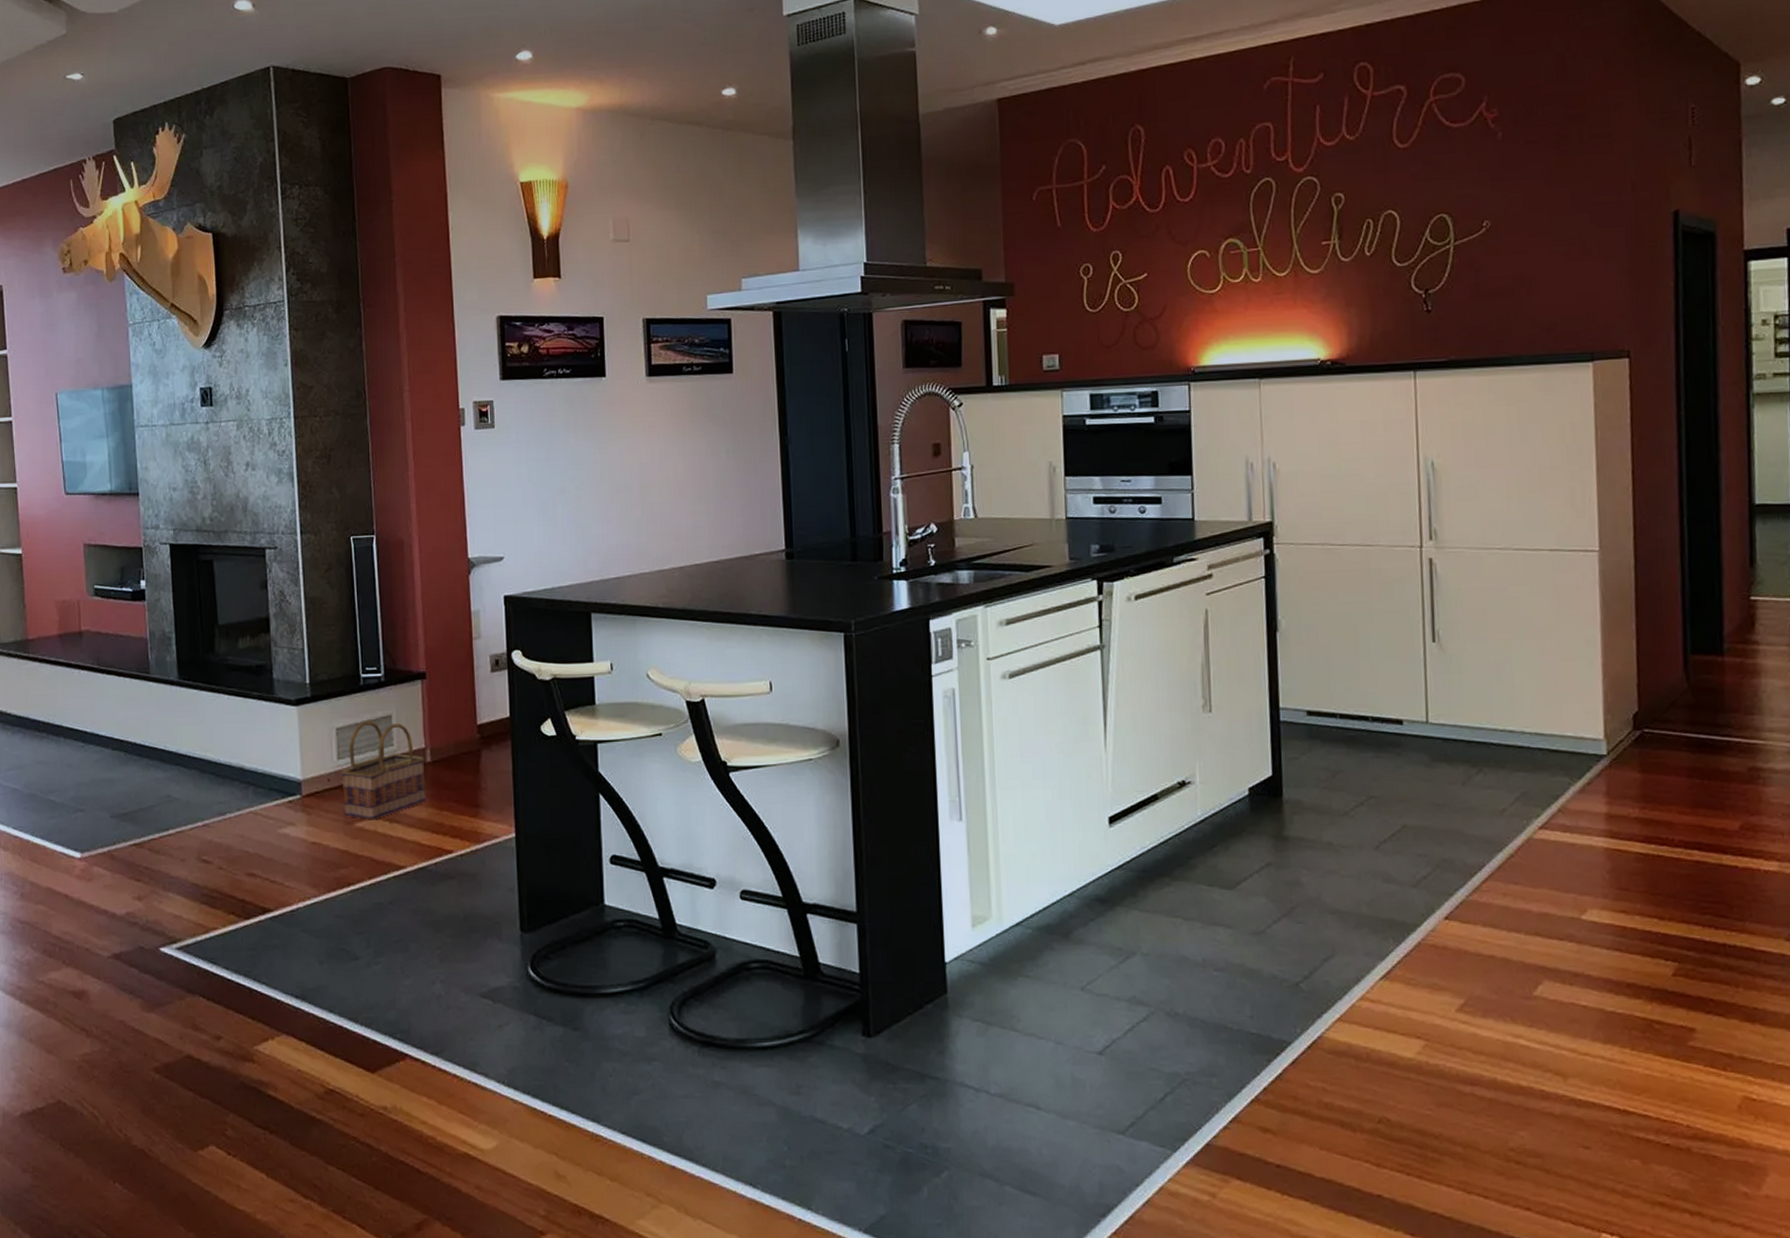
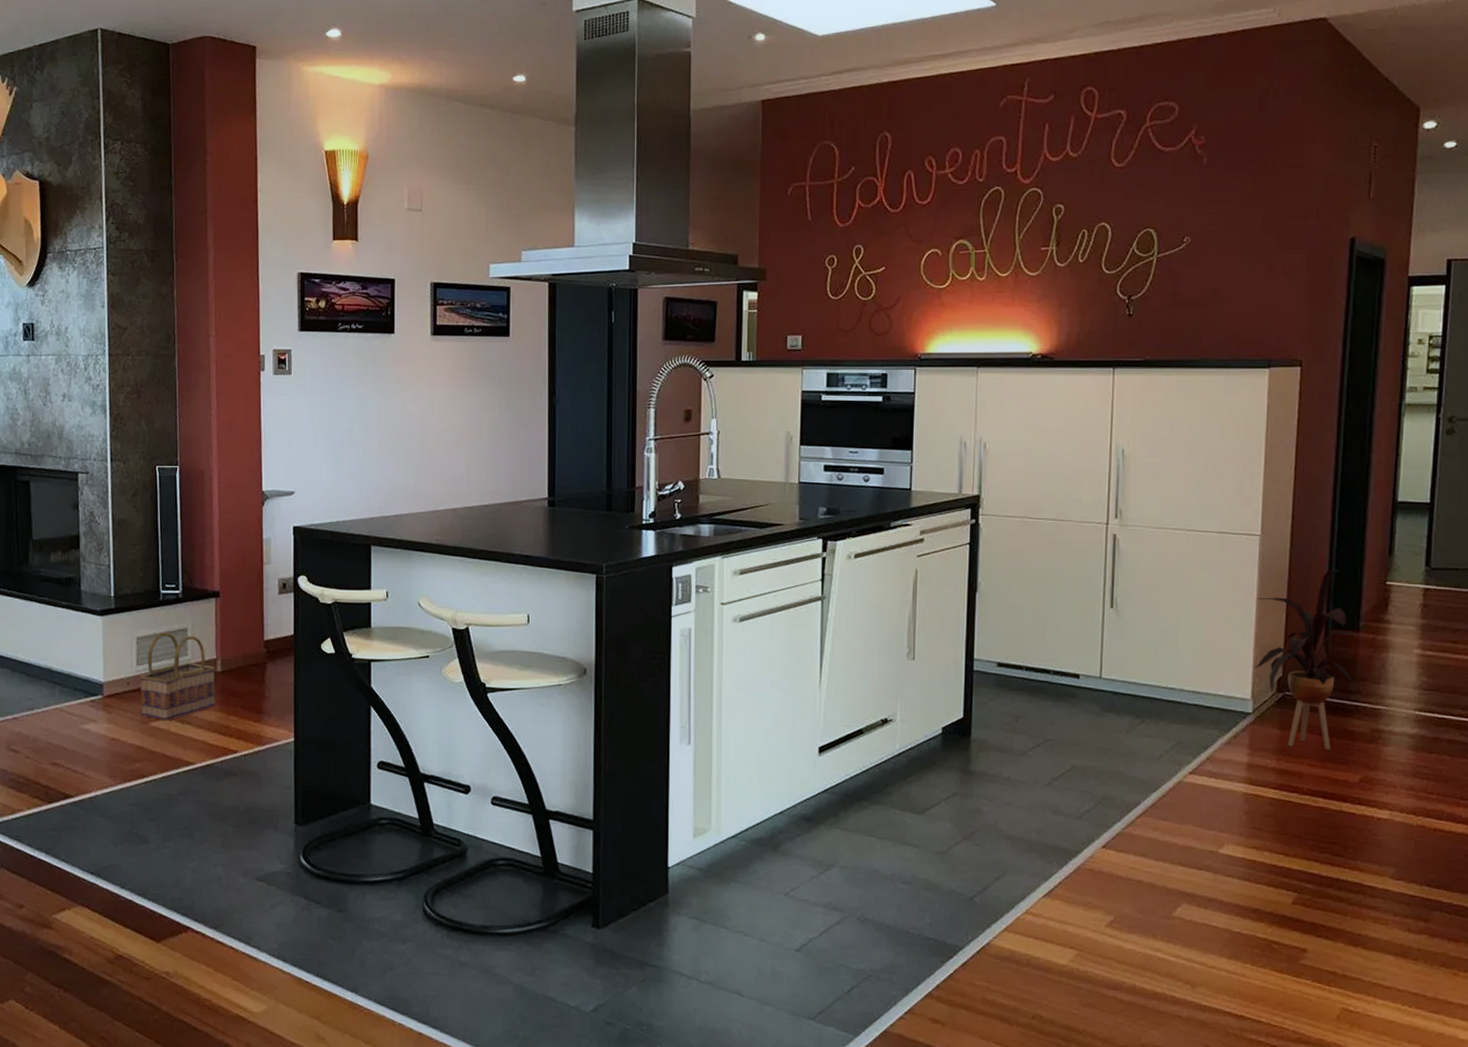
house plant: none [1601,584,1721,795] -> present [1254,568,1357,750]

